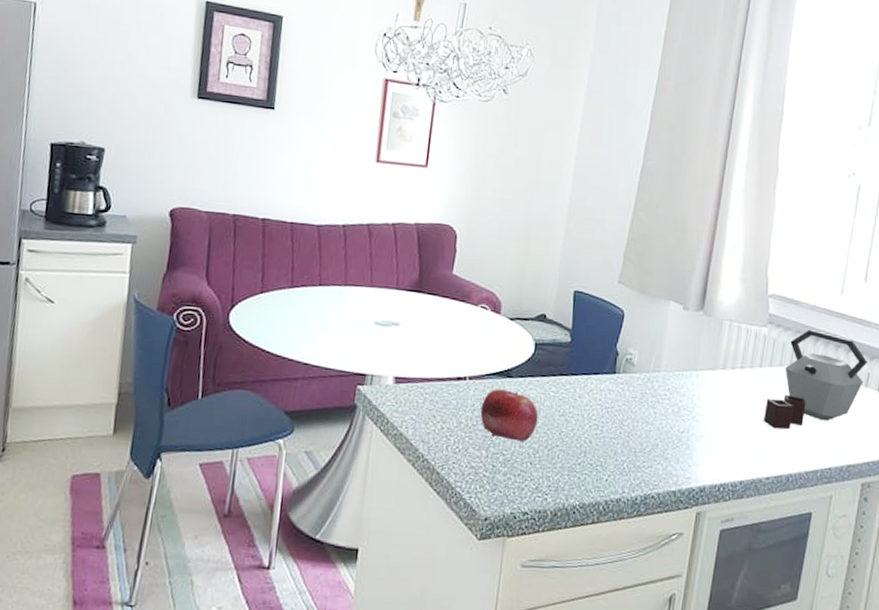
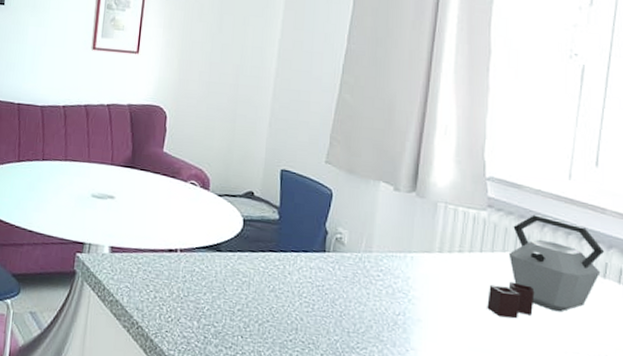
fruit: present [480,389,539,442] -> none [191,262,248,315]

